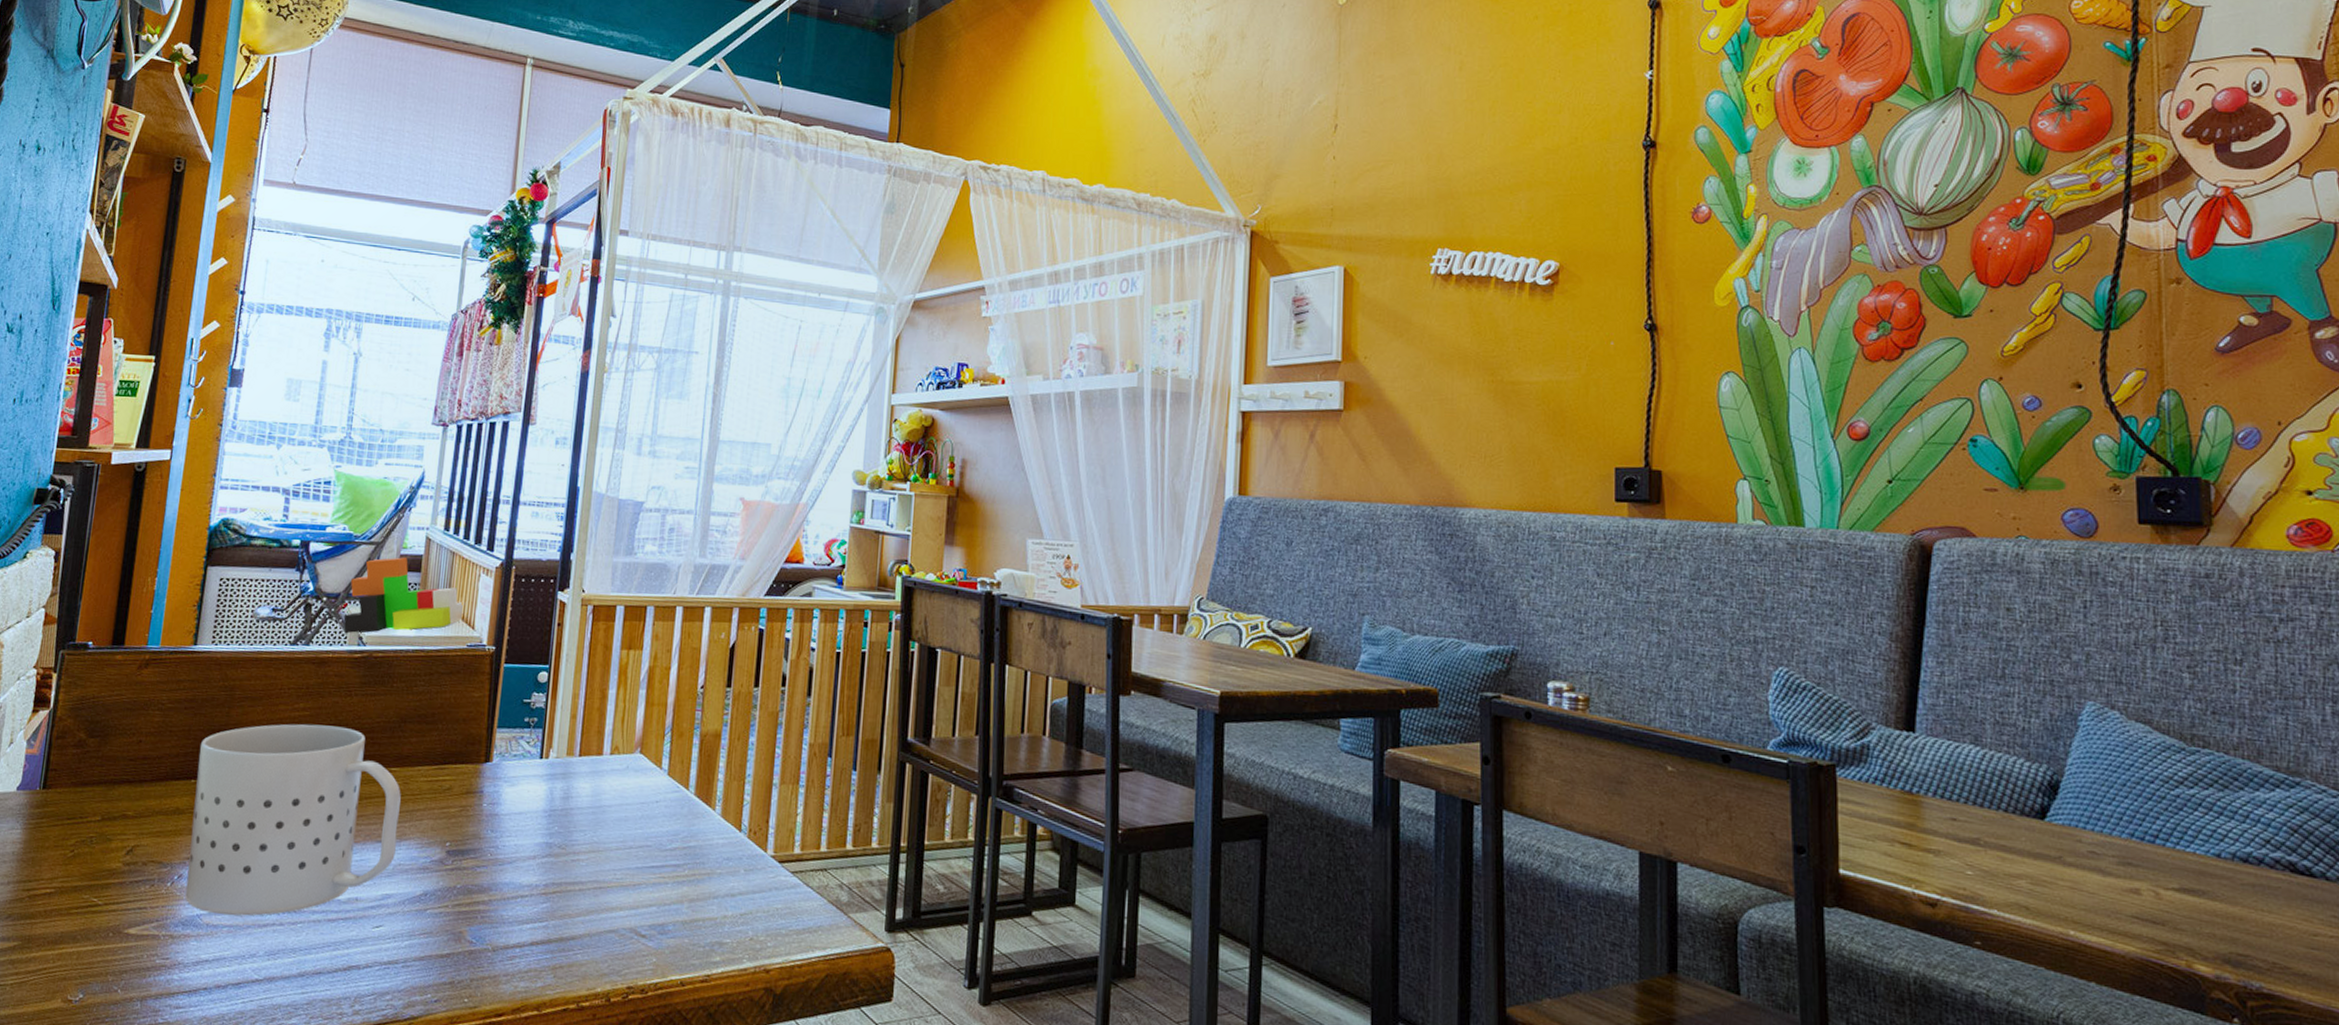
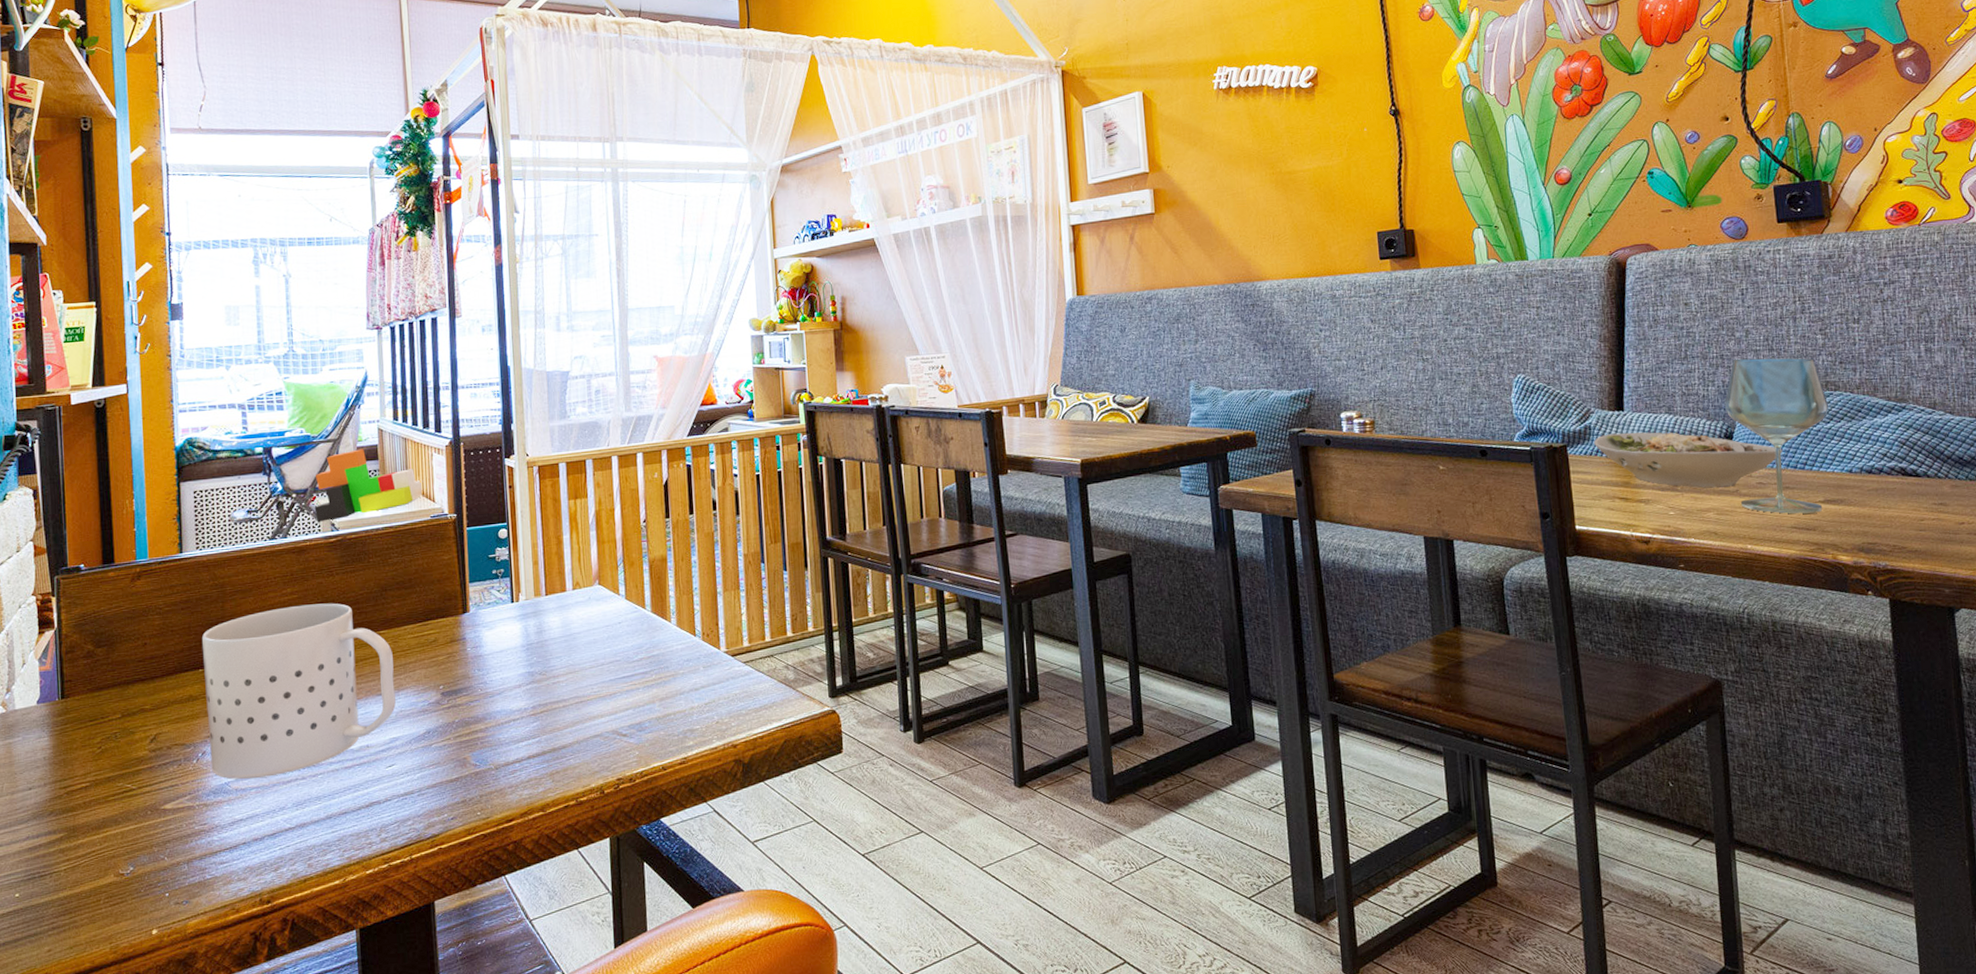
salad: none [1873,758,2126,852] -> present [1594,432,1783,489]
wine glass: none [2051,689,2193,903] -> present [1724,358,1829,514]

